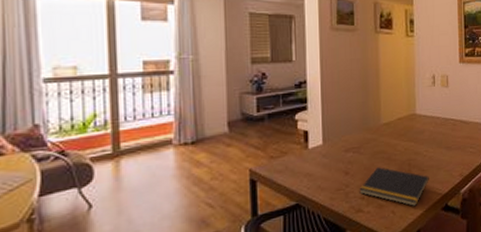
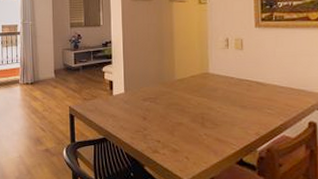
notepad: present [359,167,429,207] -> none [156,117,223,157]

